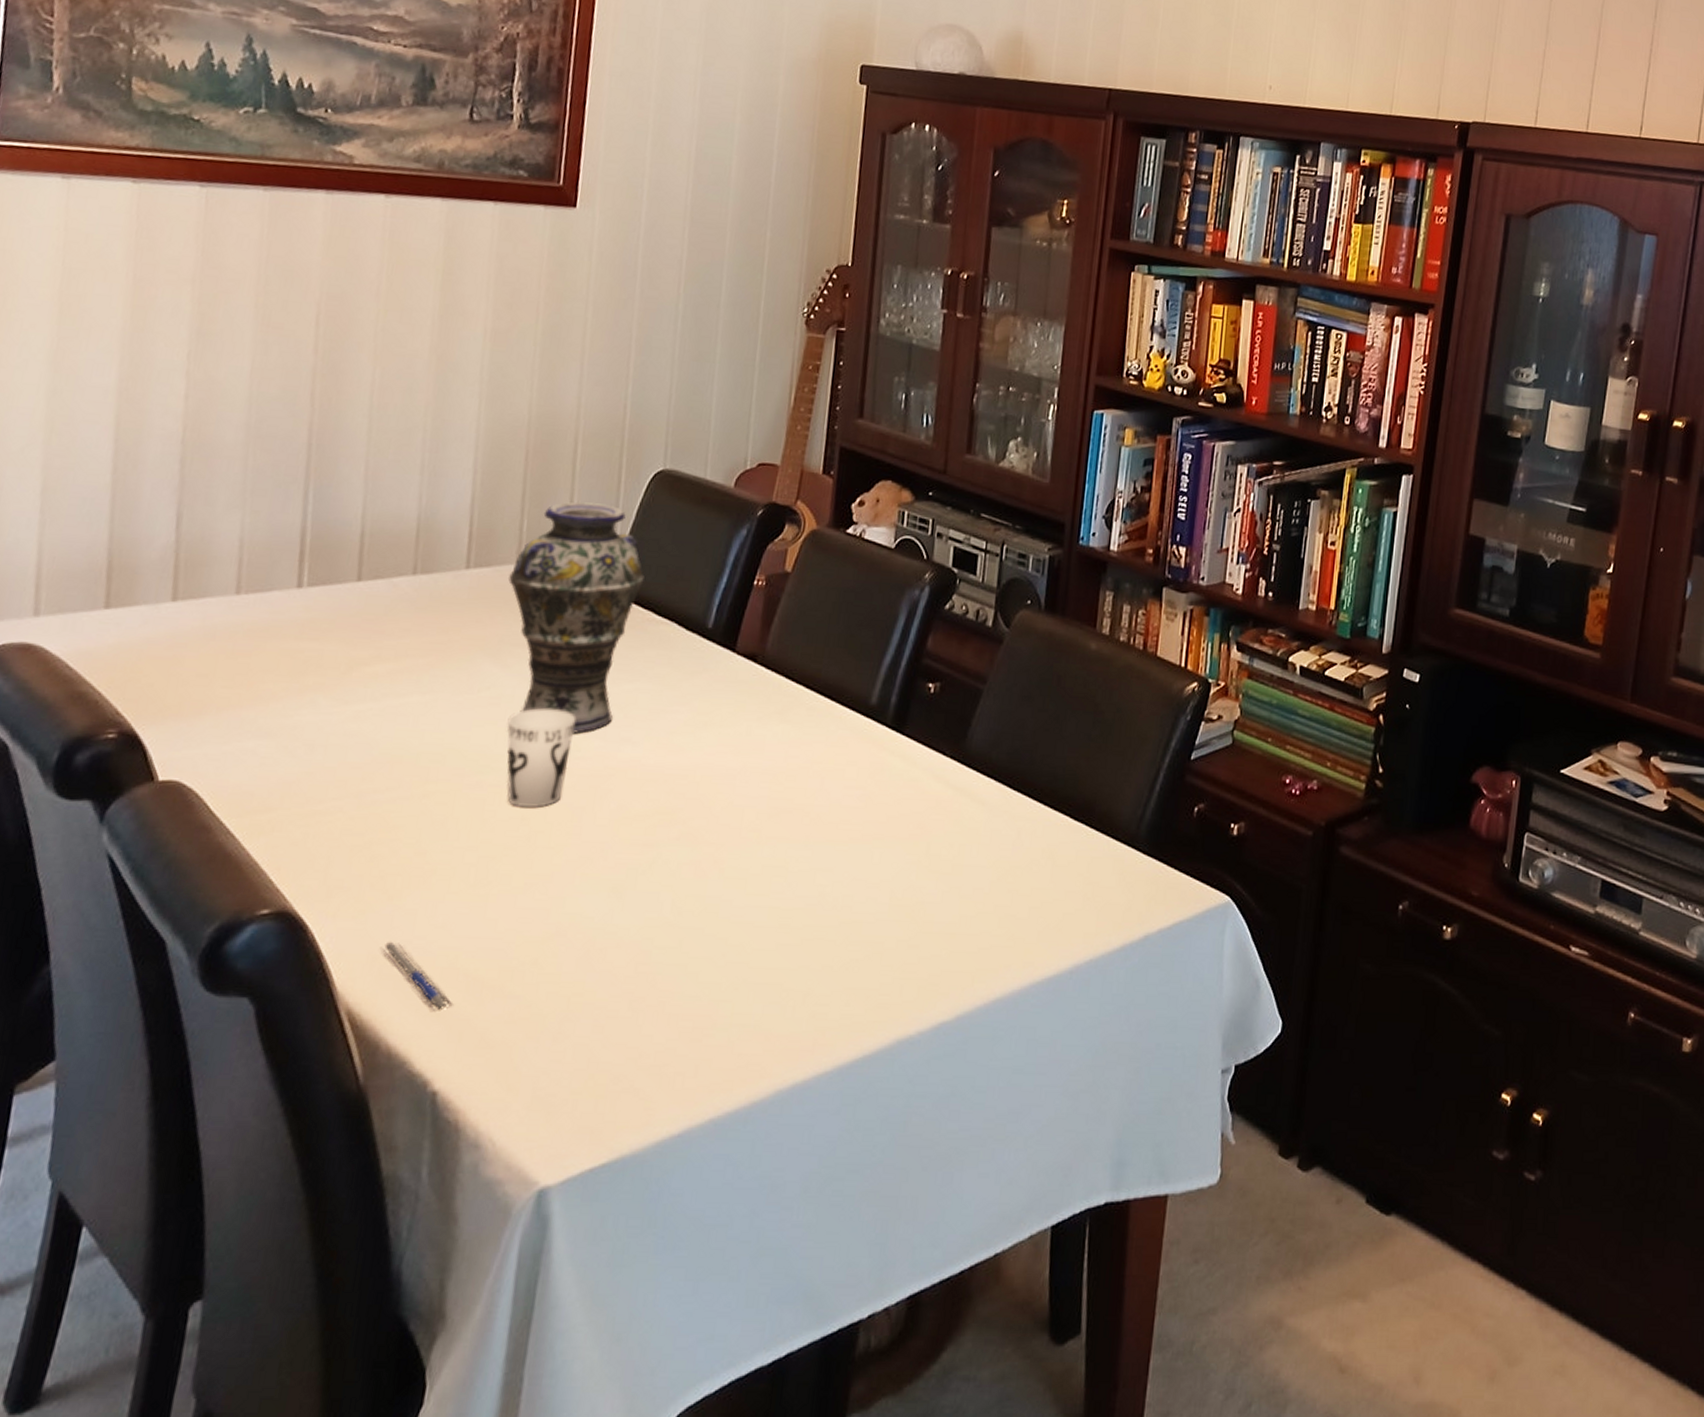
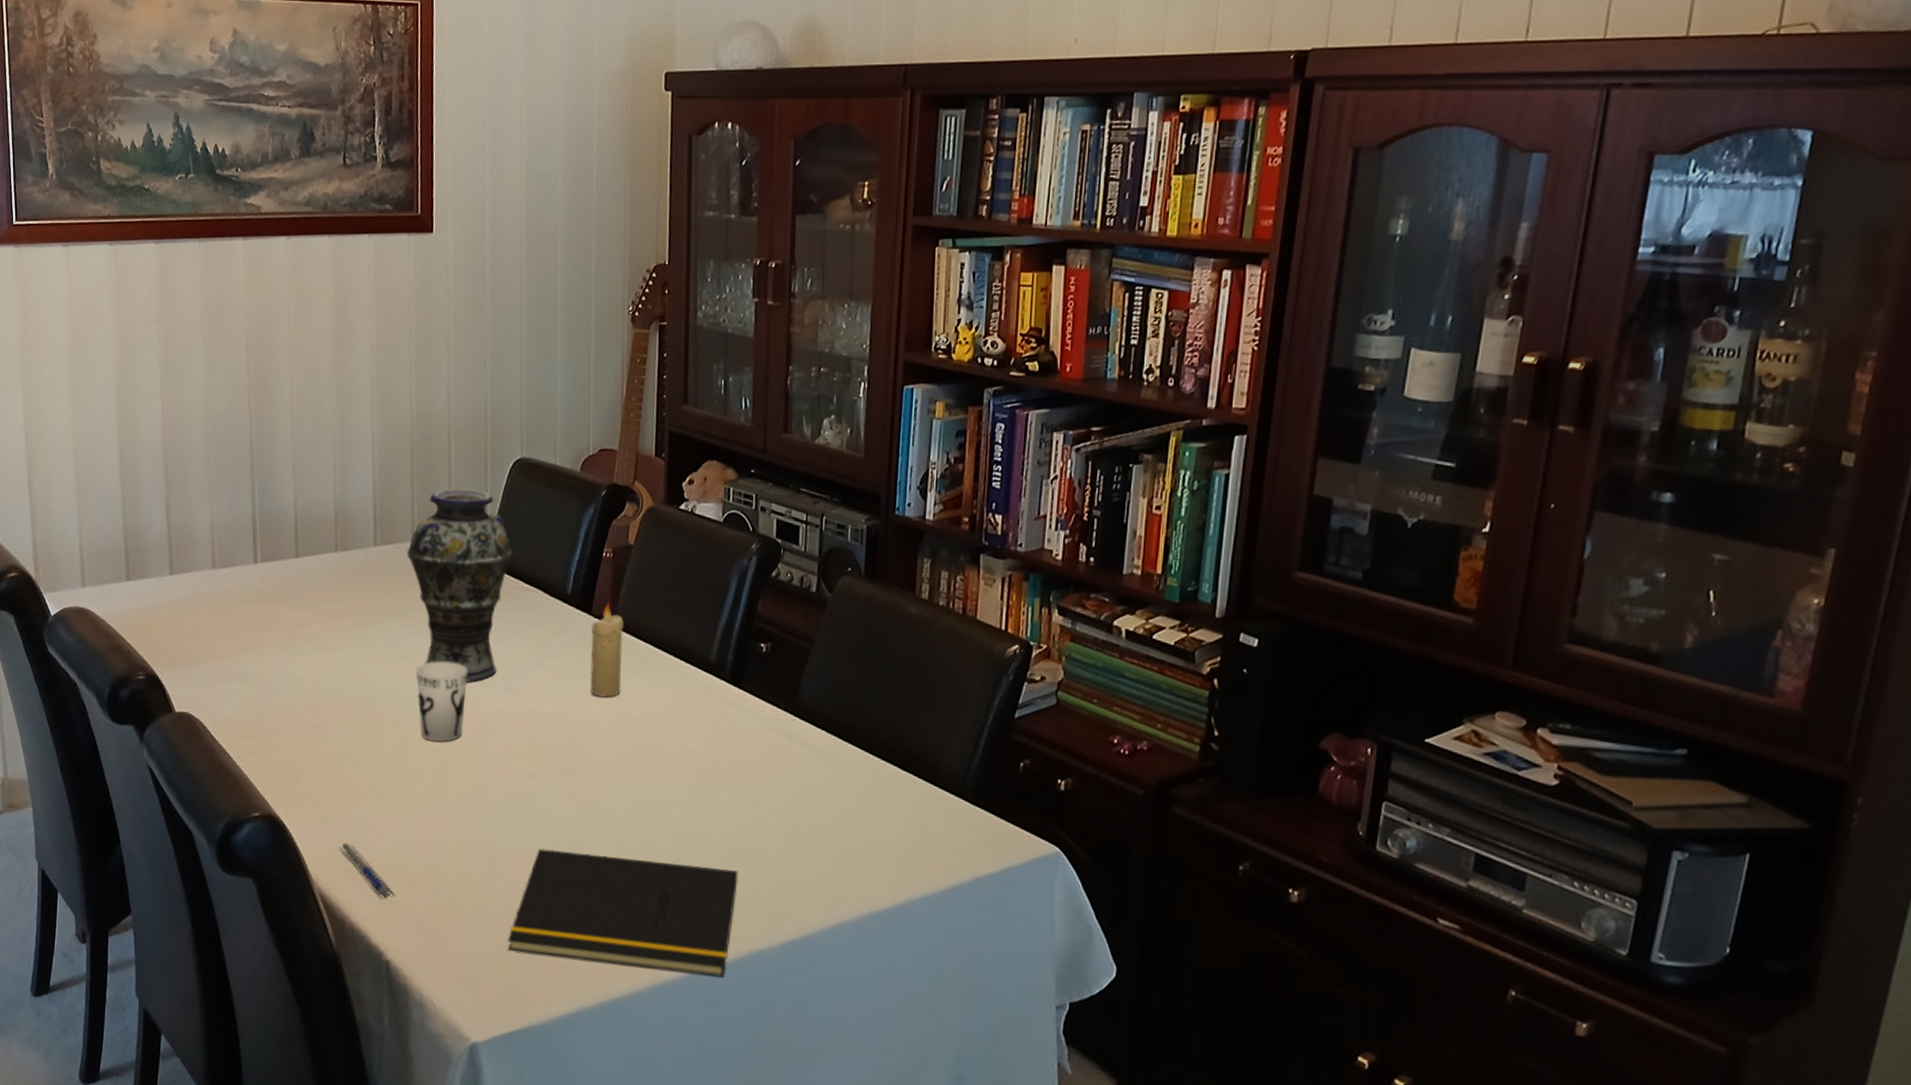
notepad: none [599,933,889,1073] -> present [508,848,738,978]
candle: none [727,637,774,748] -> present [590,602,624,698]

